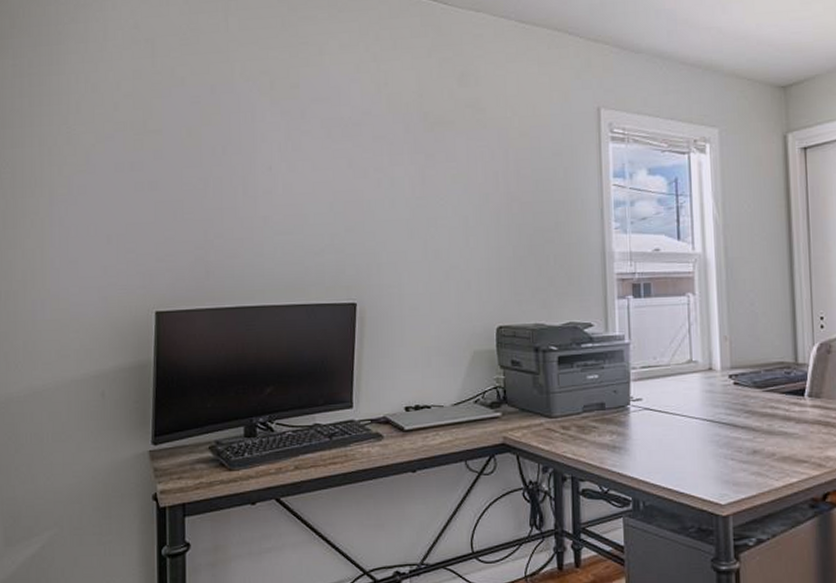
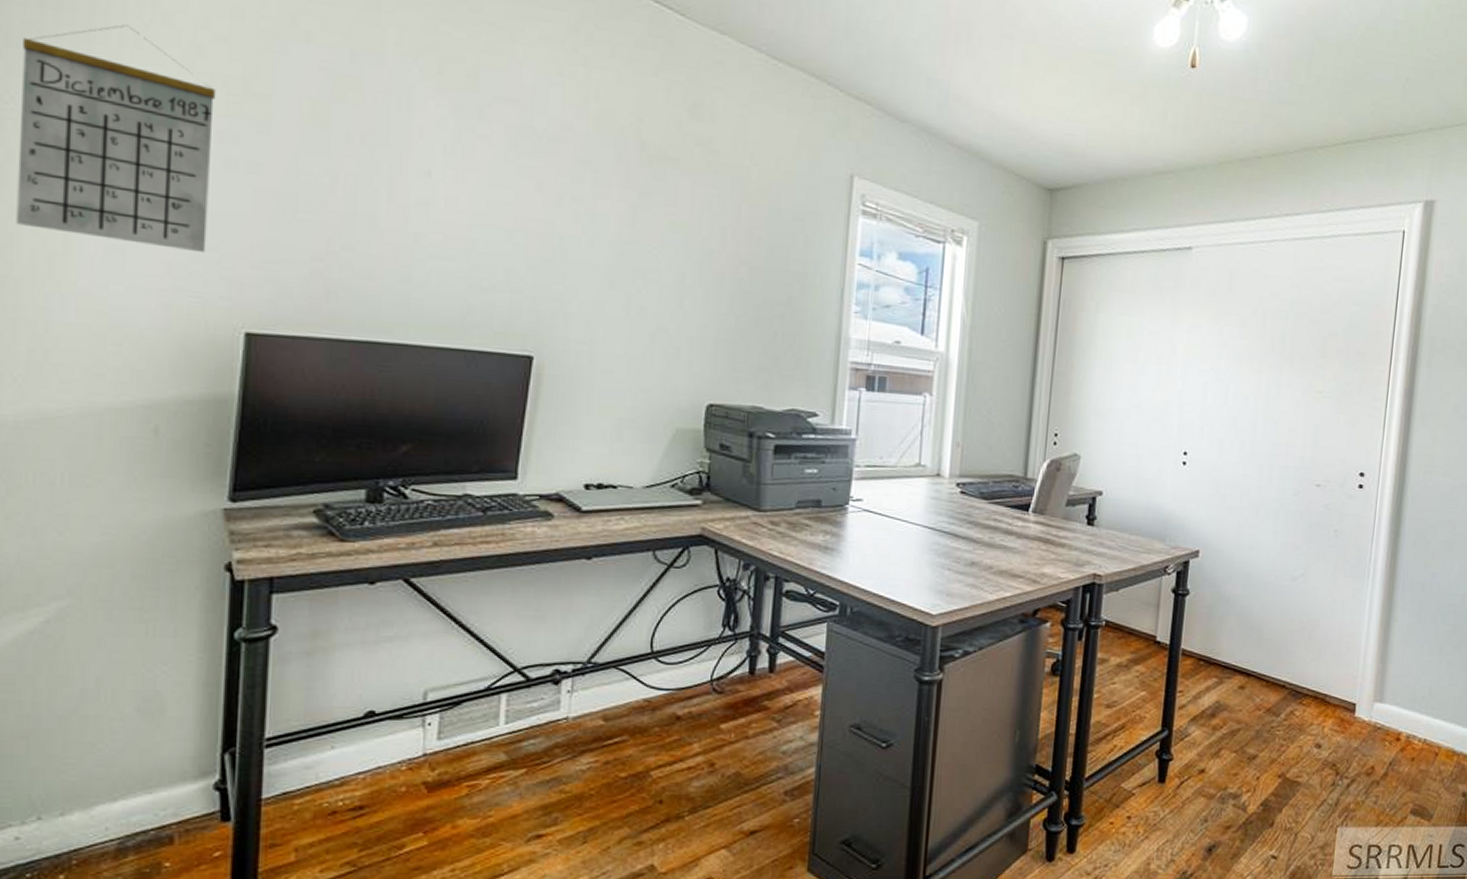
calendar: none [11,98,127,256] -> present [16,25,217,253]

